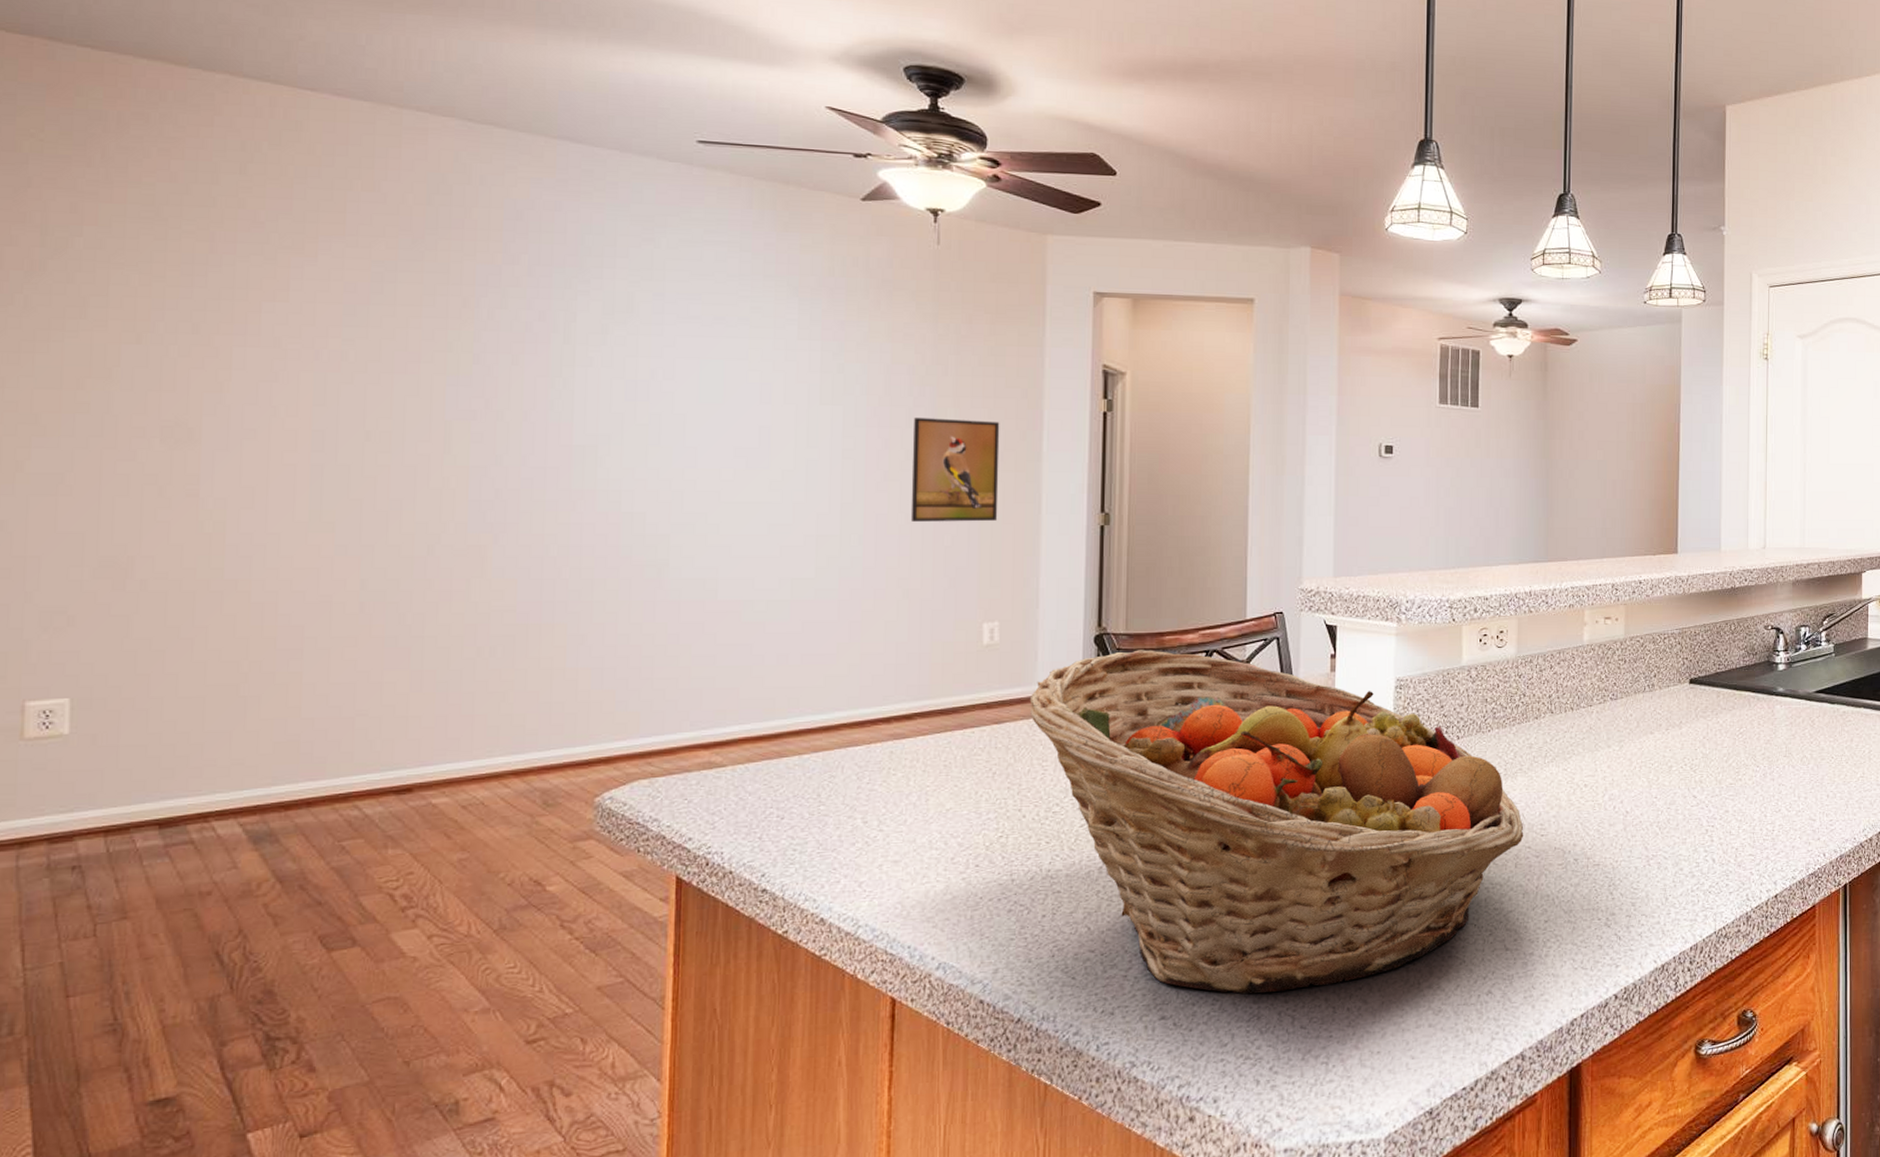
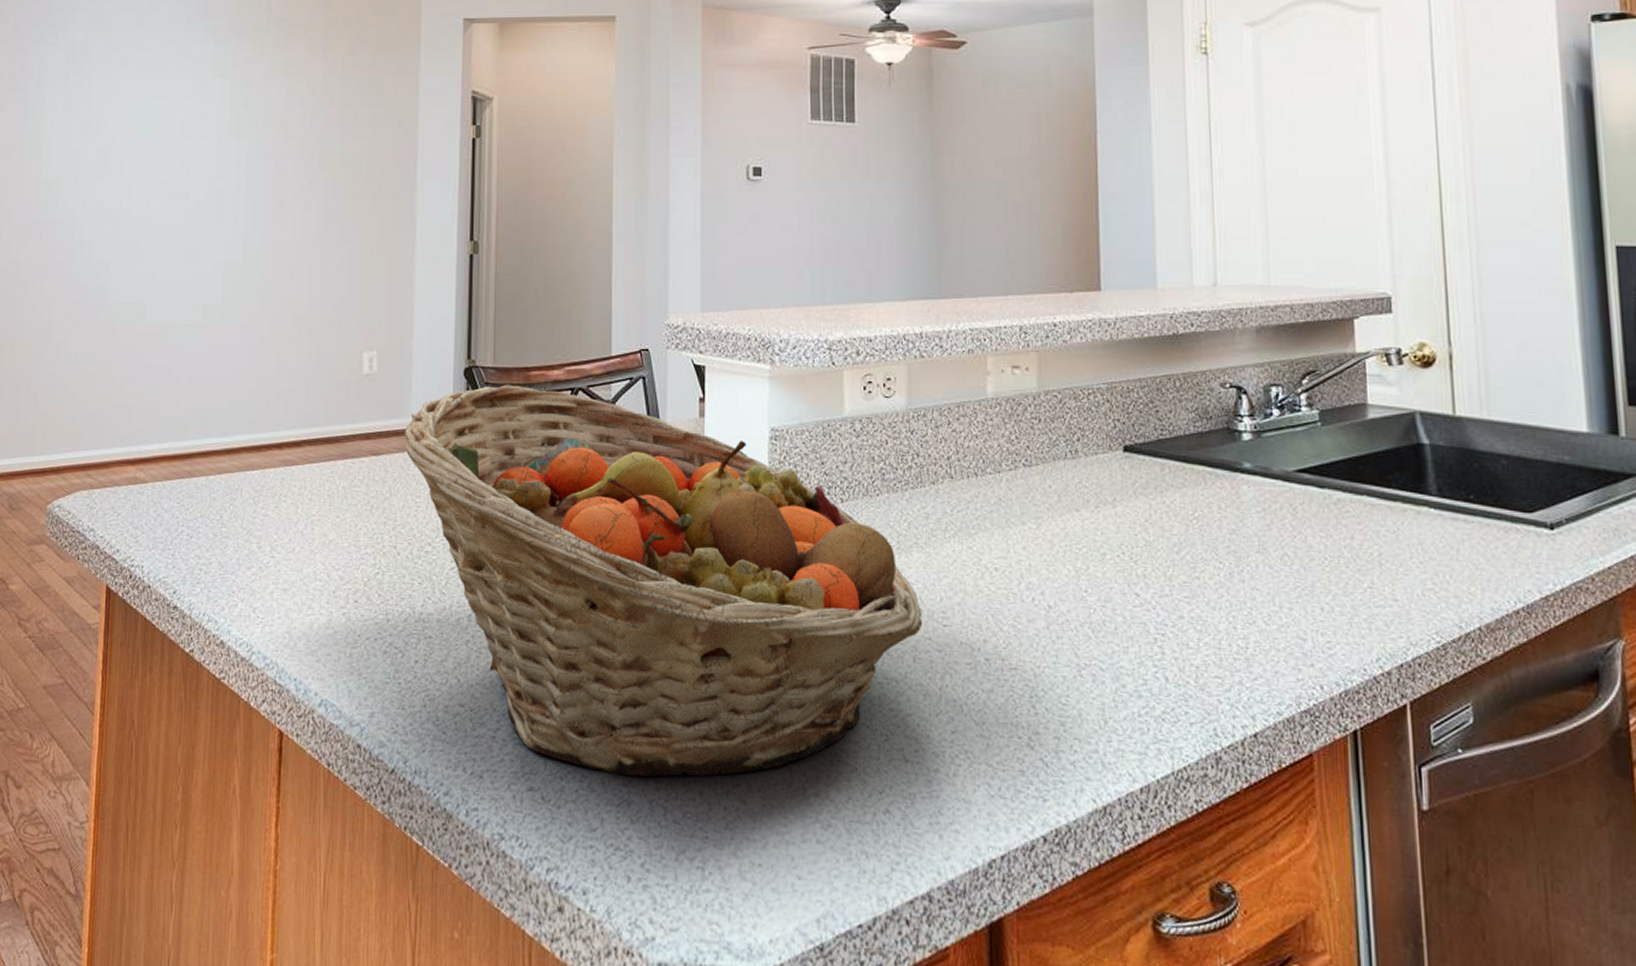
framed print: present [910,417,1000,522] -> none [302,147,380,250]

